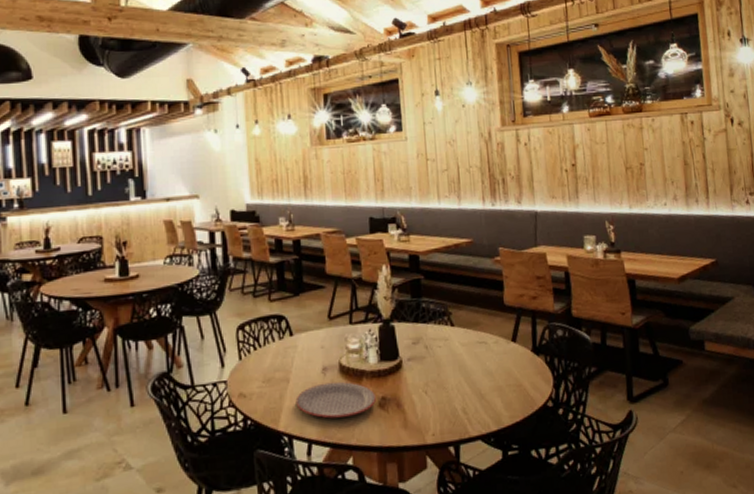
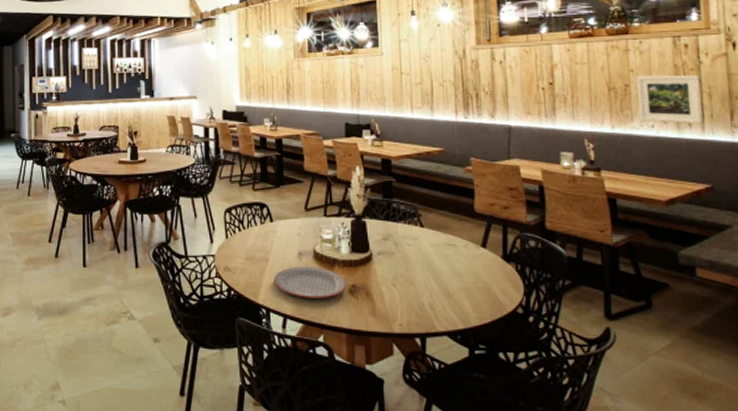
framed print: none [650,152,708,200] -> present [636,75,703,124]

